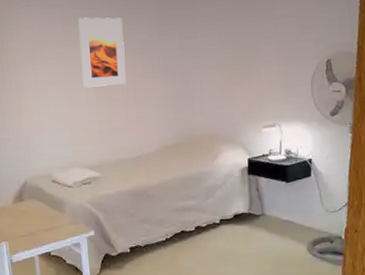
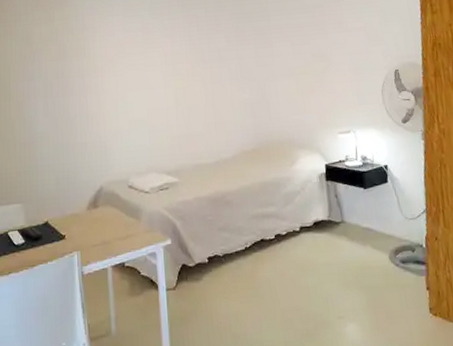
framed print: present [78,17,126,88] -> none [159,27,205,93]

